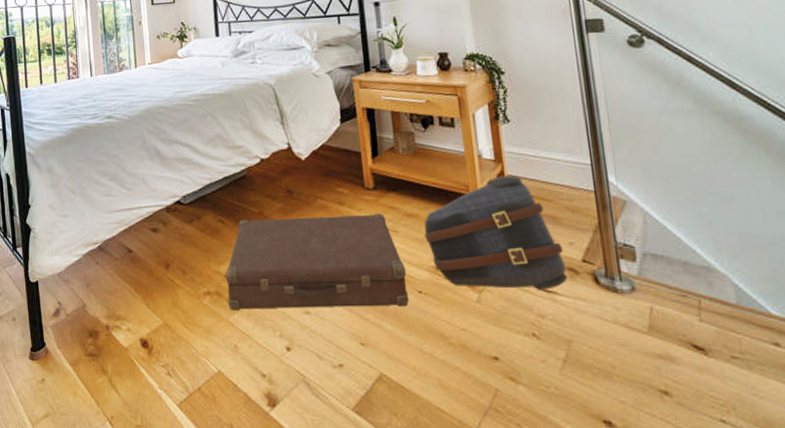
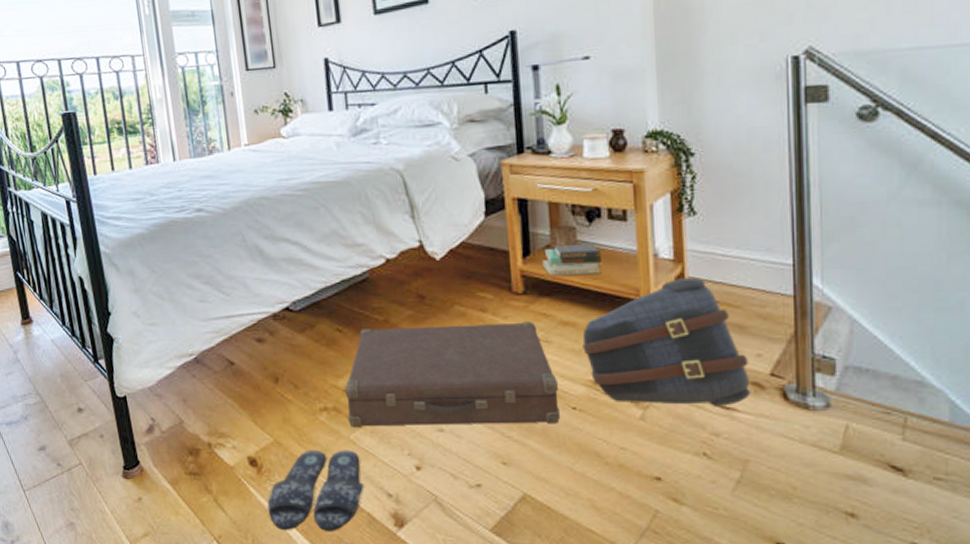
slippers: none [156,331,241,411] -> present [267,449,364,531]
books: none [388,146,436,173] -> present [543,243,601,276]

